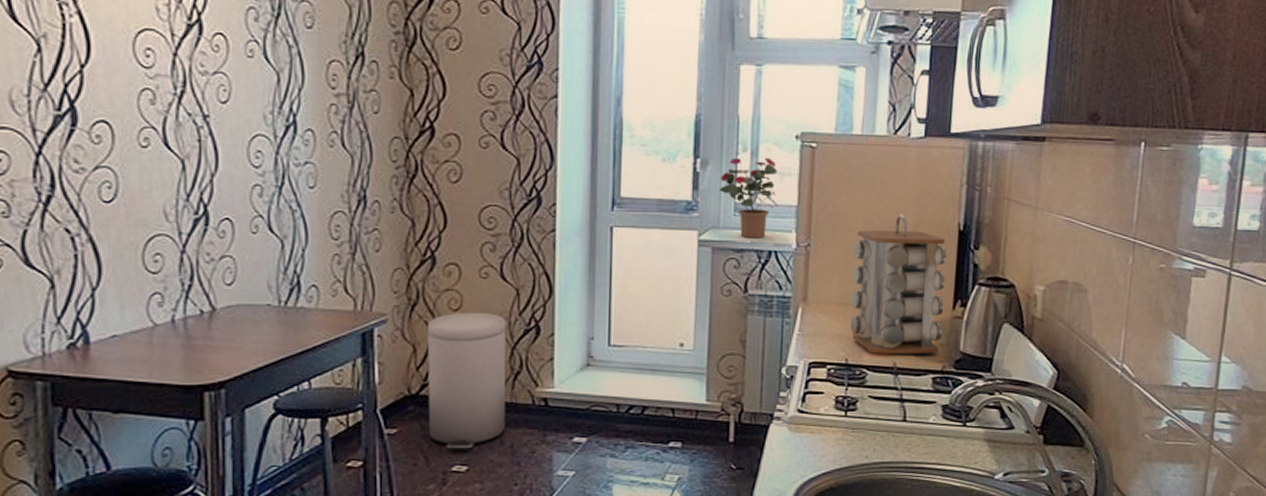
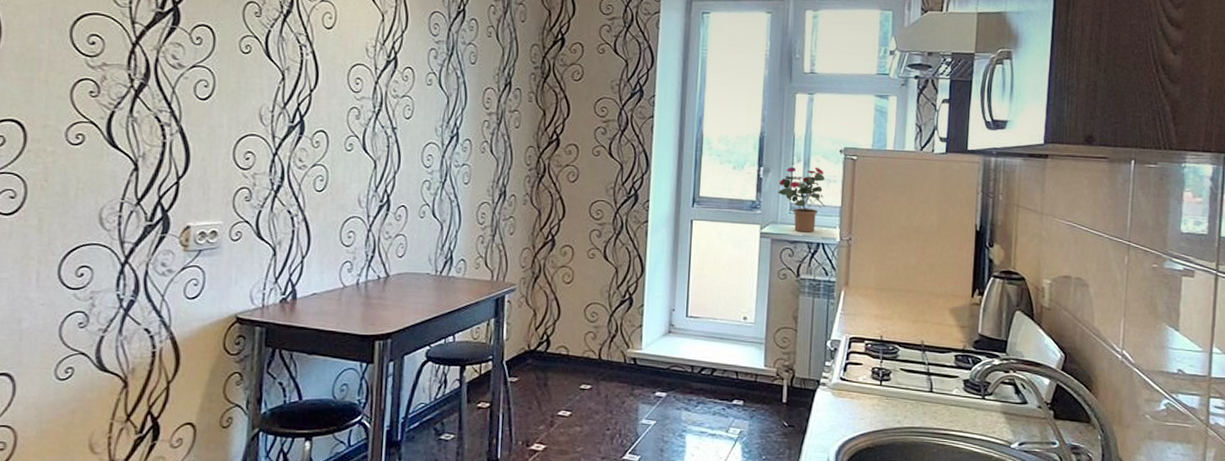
pedal bin: present [427,312,506,449] -> none [542,284,607,397]
spice rack: present [849,213,947,355] -> none [884,215,966,335]

